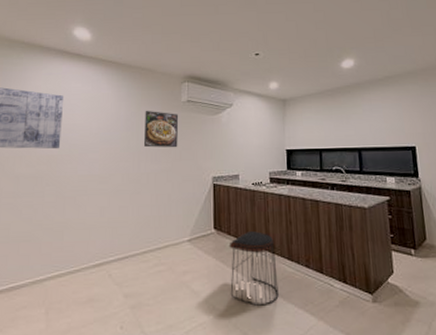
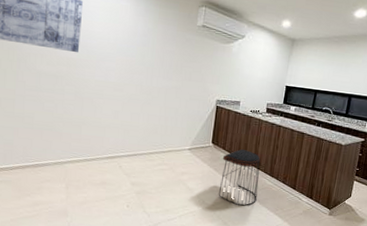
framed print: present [144,110,179,148] -> none [158,28,193,69]

